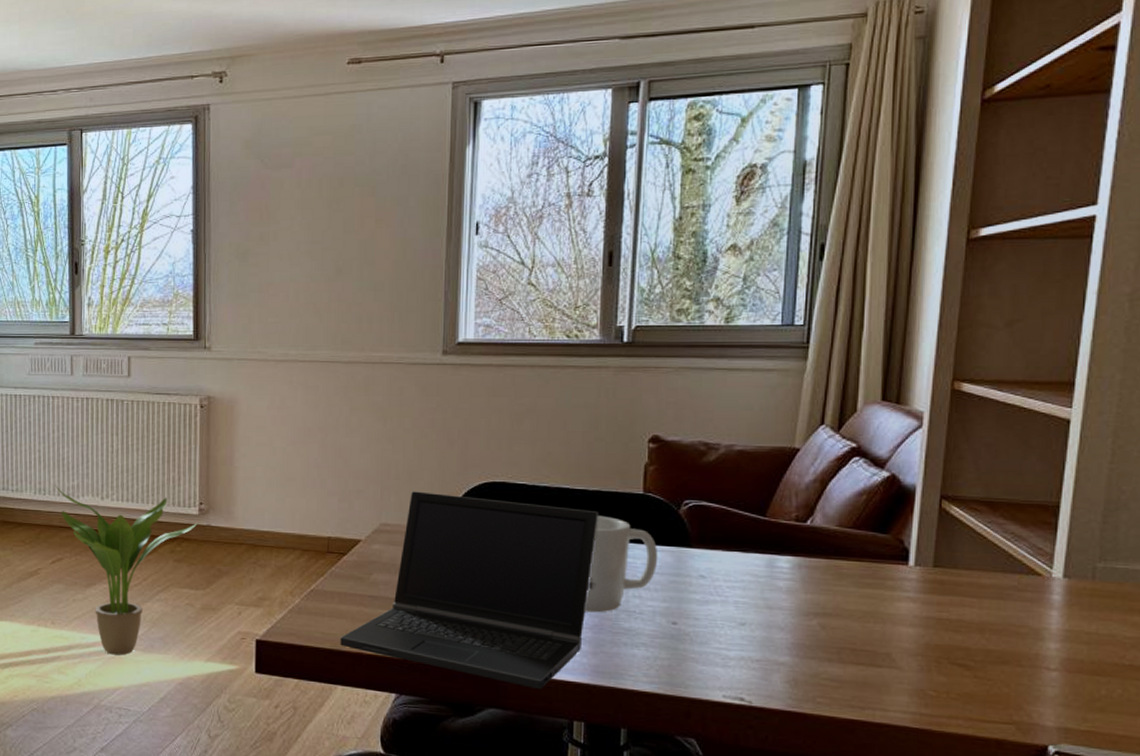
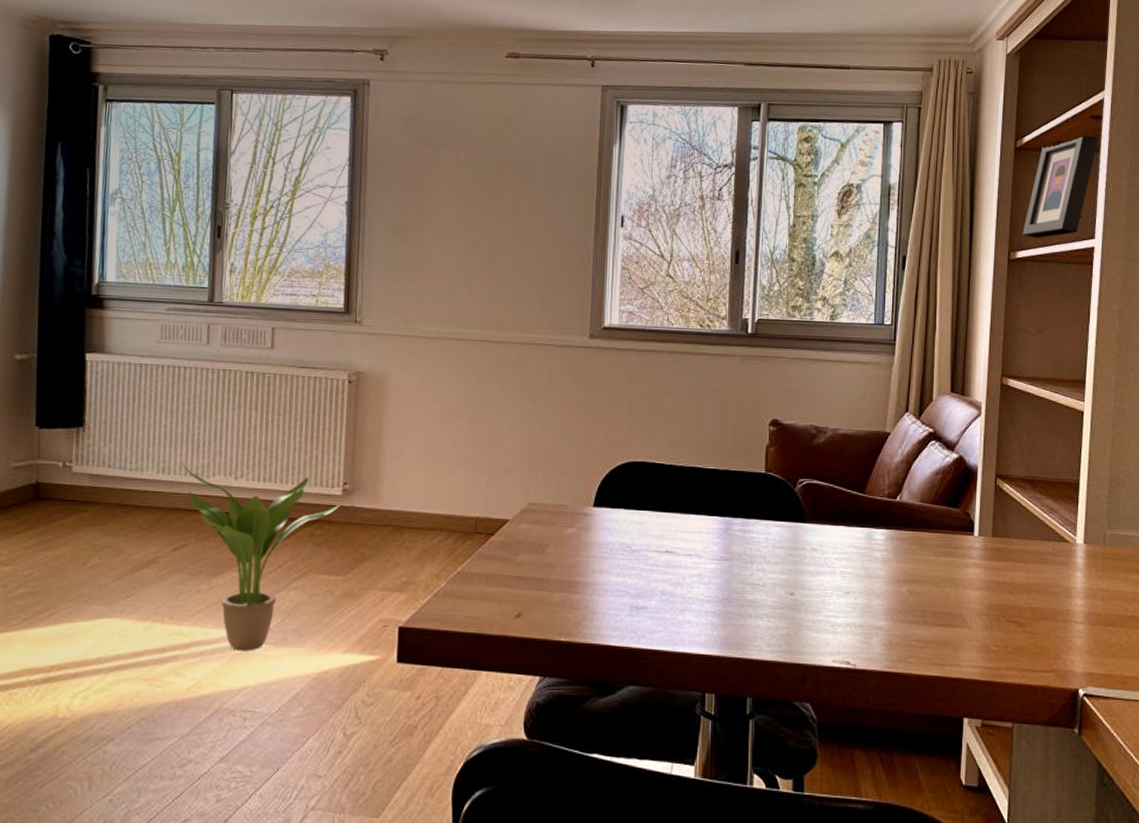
laptop computer: present [340,491,599,690] -> none [485,470,728,665]
mug: present [584,515,659,613] -> none [714,493,778,587]
picture frame: none [989,71,1111,211] -> present [1022,135,1100,239]

